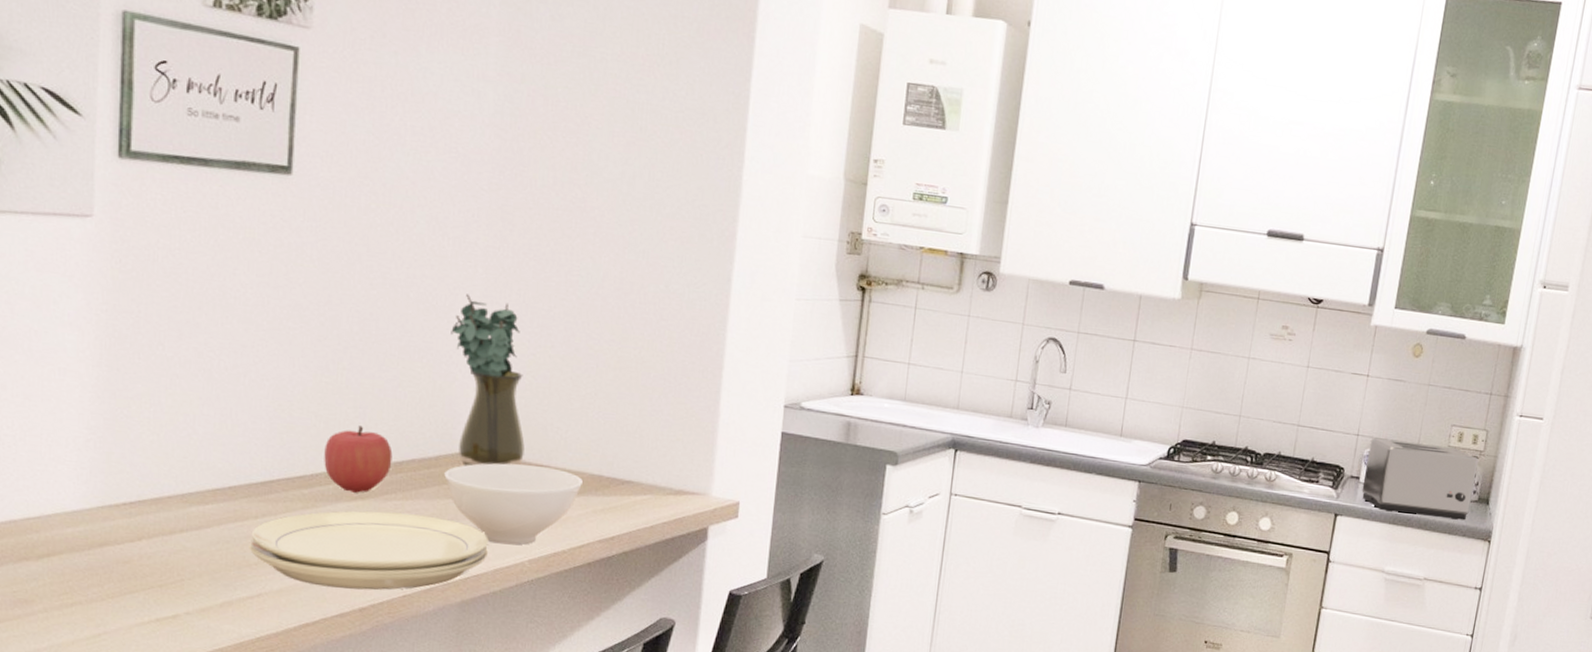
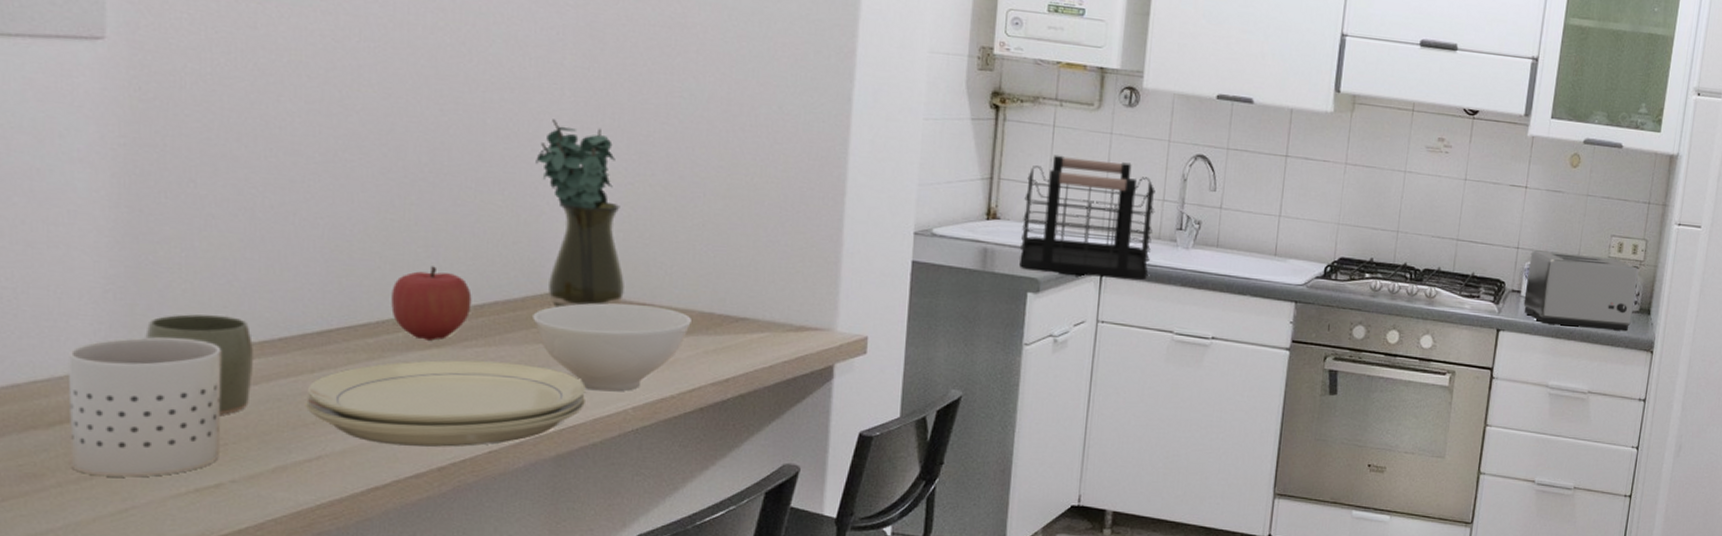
mug: none [54,482,181,607] -> present [67,337,221,478]
mug: none [119,462,208,554] -> present [145,314,254,415]
dish rack: none [880,335,1009,457] -> present [1019,154,1156,281]

